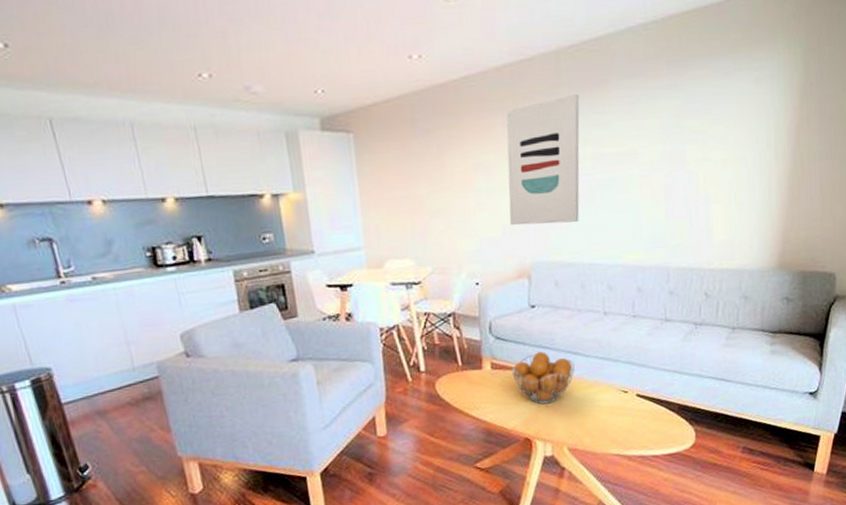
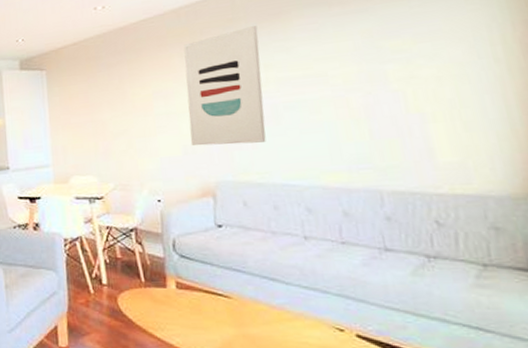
fruit basket: present [510,351,575,405] -> none [198,274,274,334]

